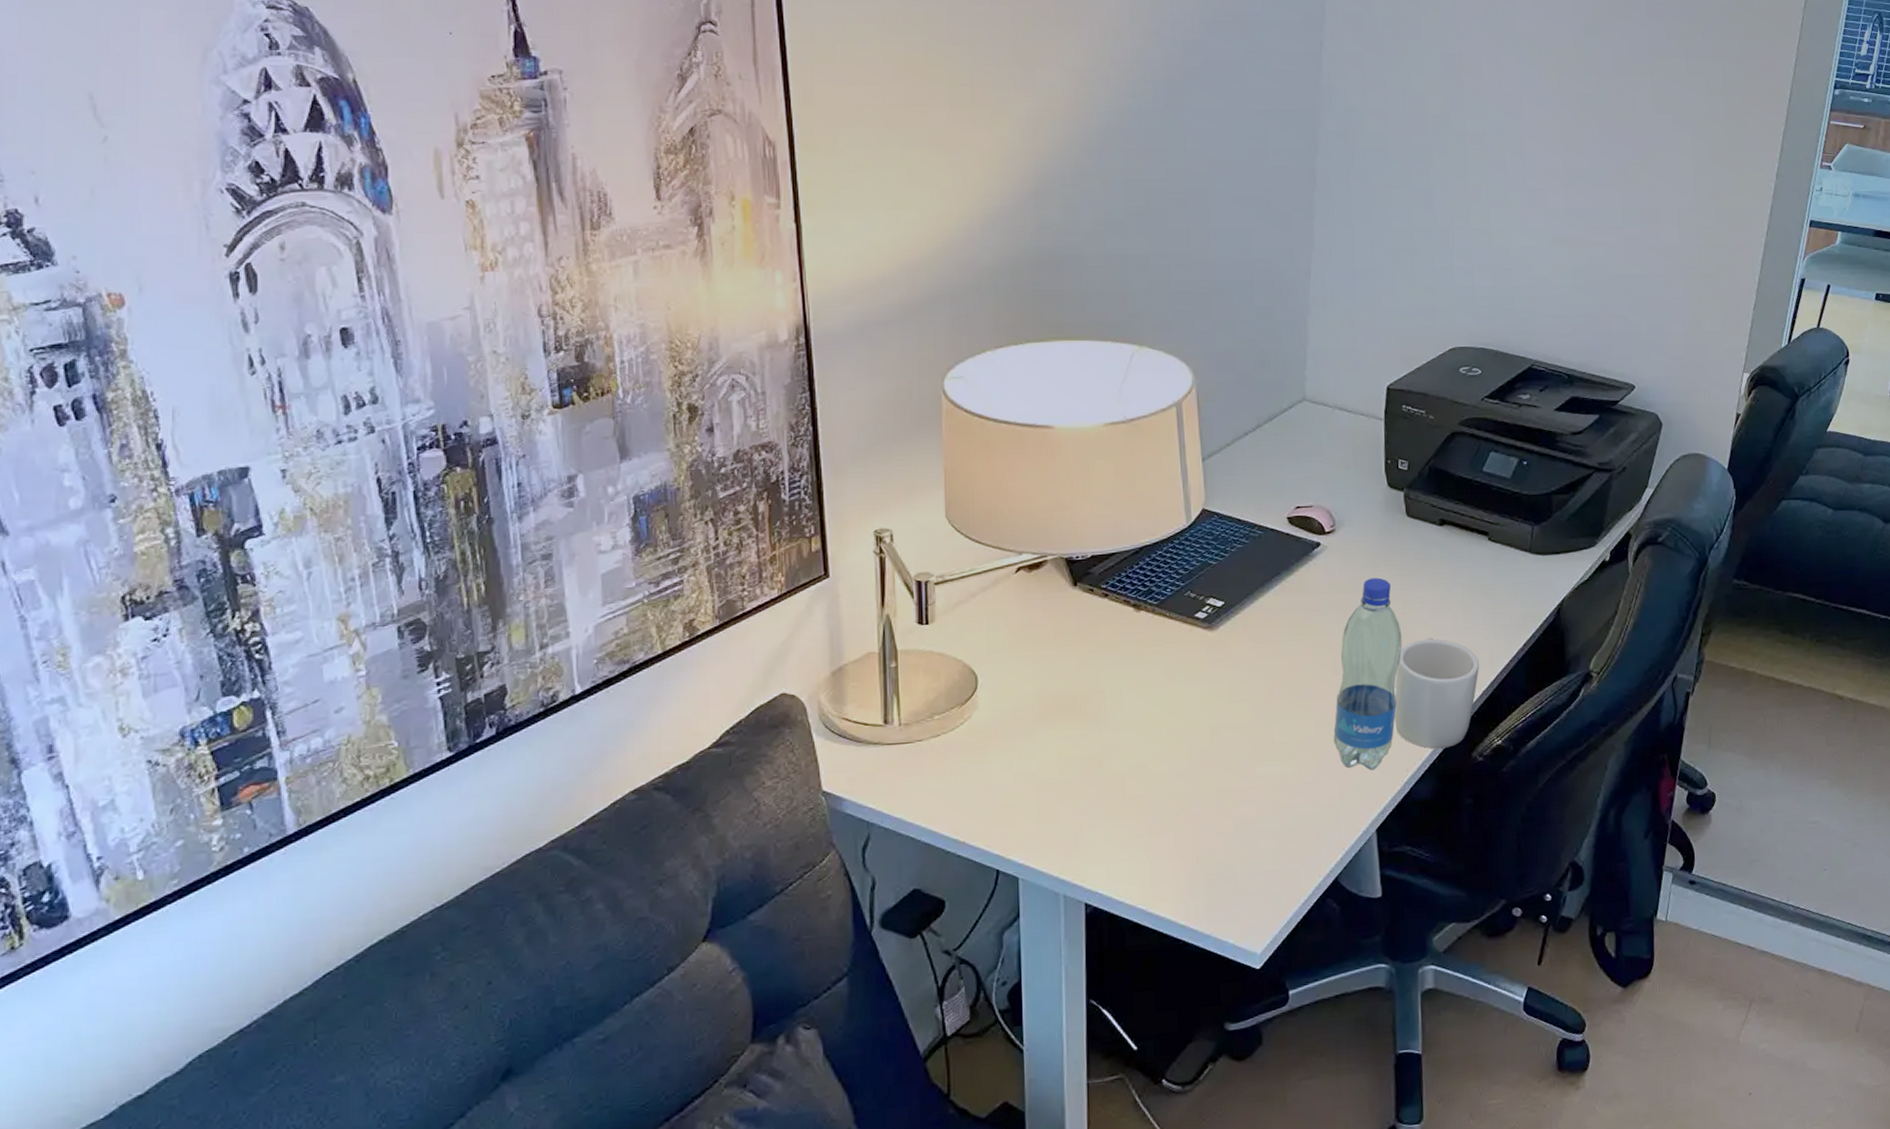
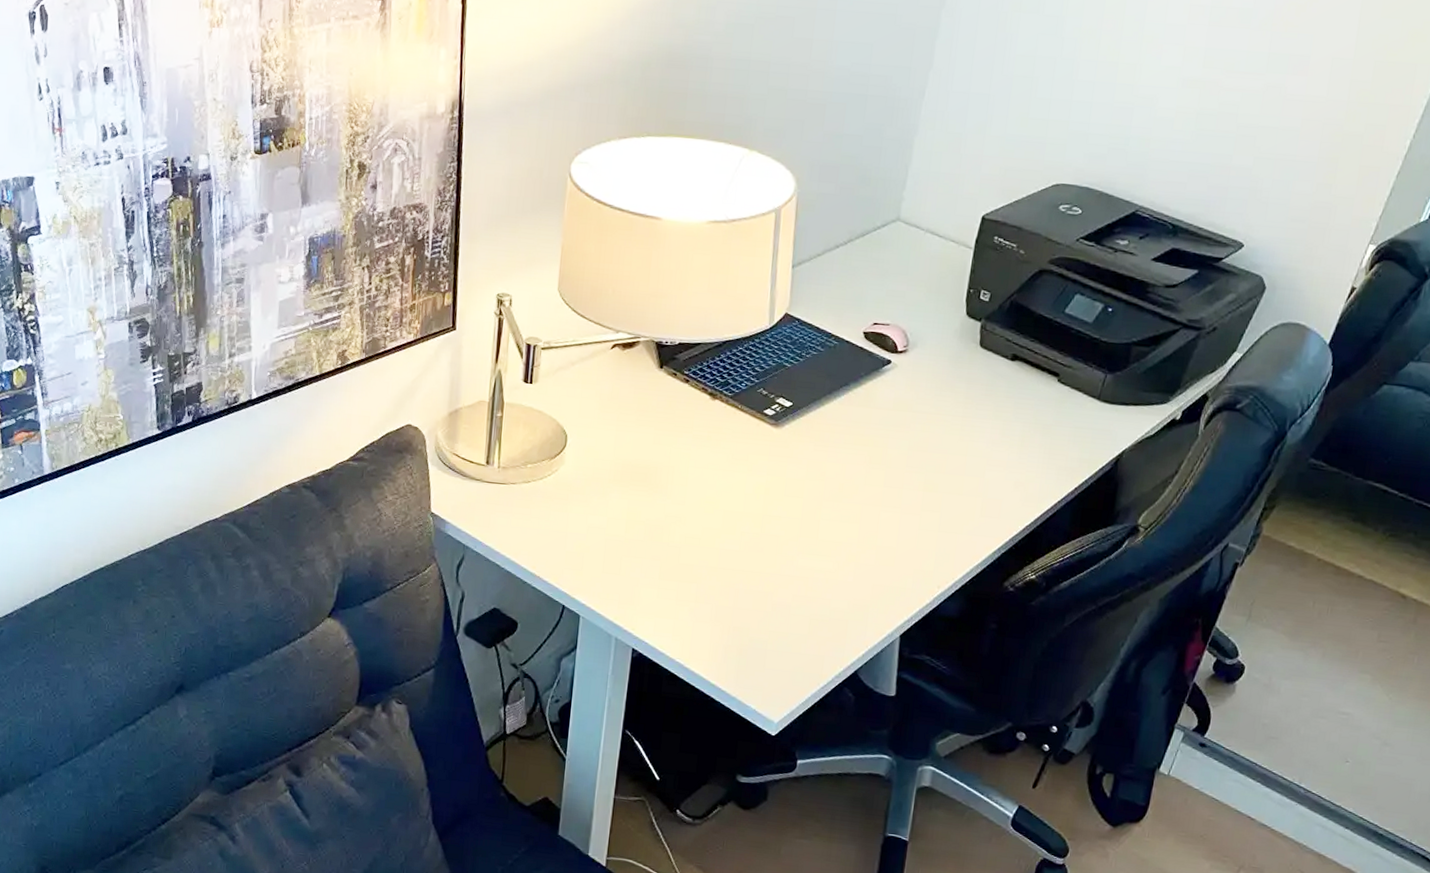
bottle: present [1333,577,1402,771] -> none [874,401,956,582]
mug: present [1394,637,1480,749] -> none [934,466,1028,574]

